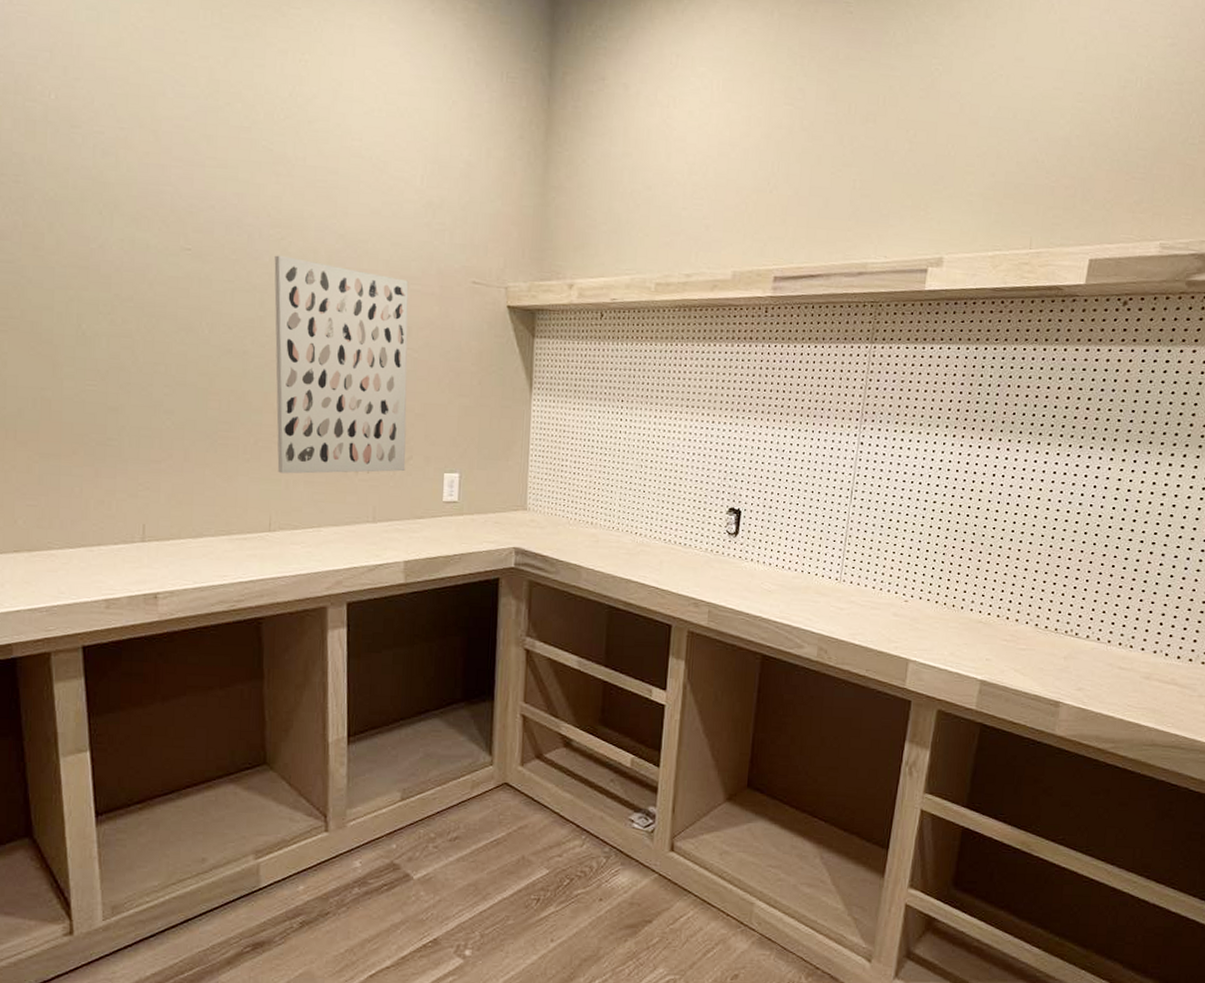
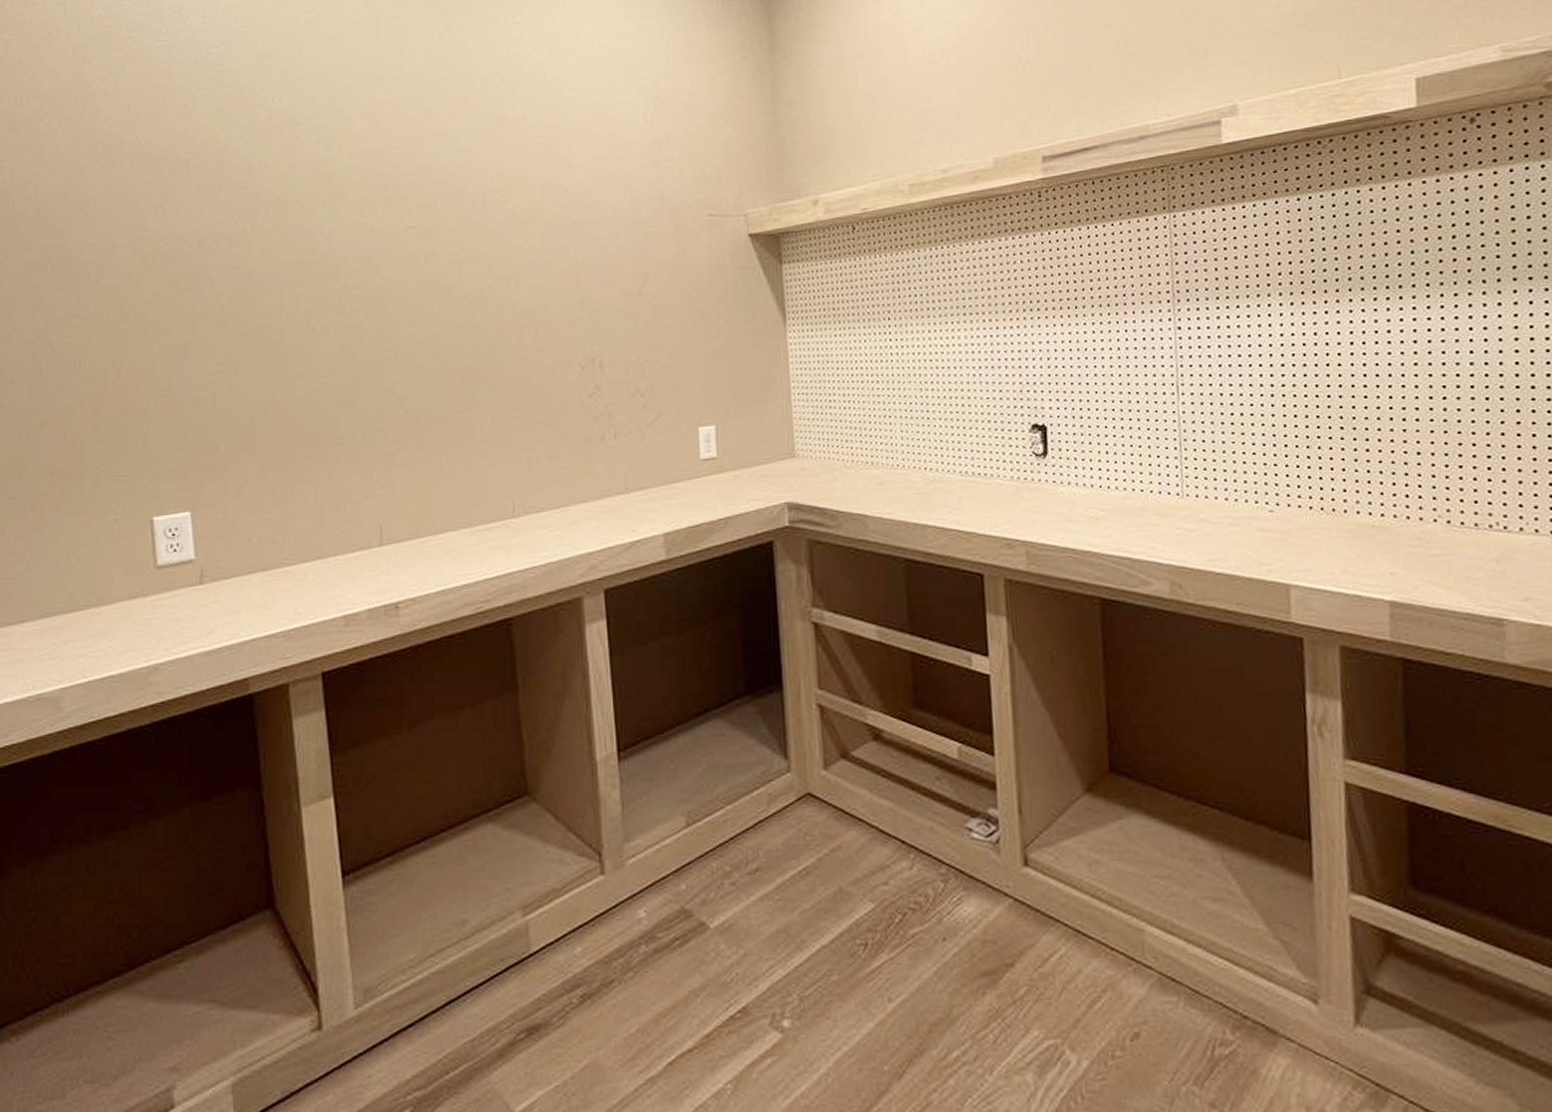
wall art: present [274,255,409,474] -> none [500,218,656,451]

